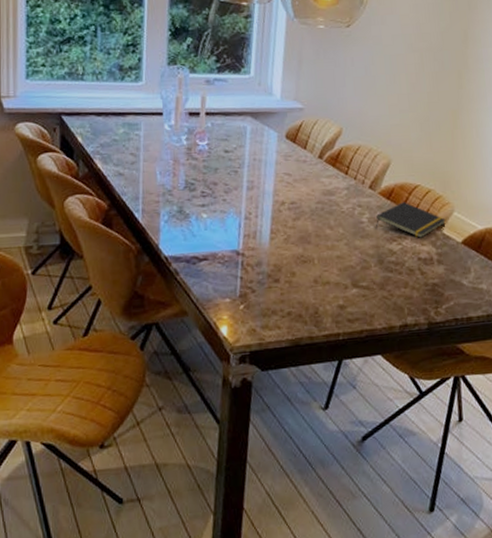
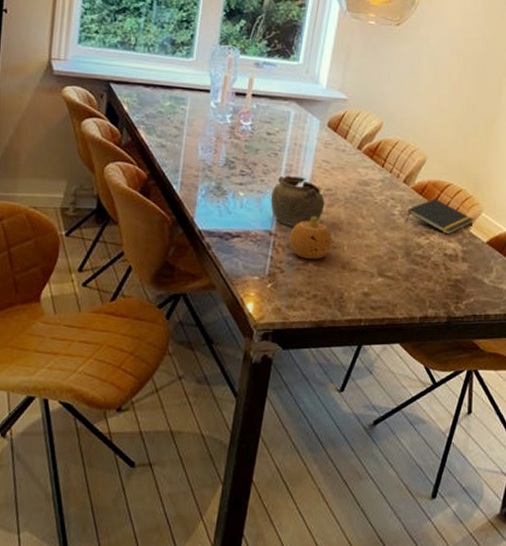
teapot: none [234,192,291,245] -> present [270,175,325,227]
fruit: none [257,231,302,277] -> present [288,216,332,260]

